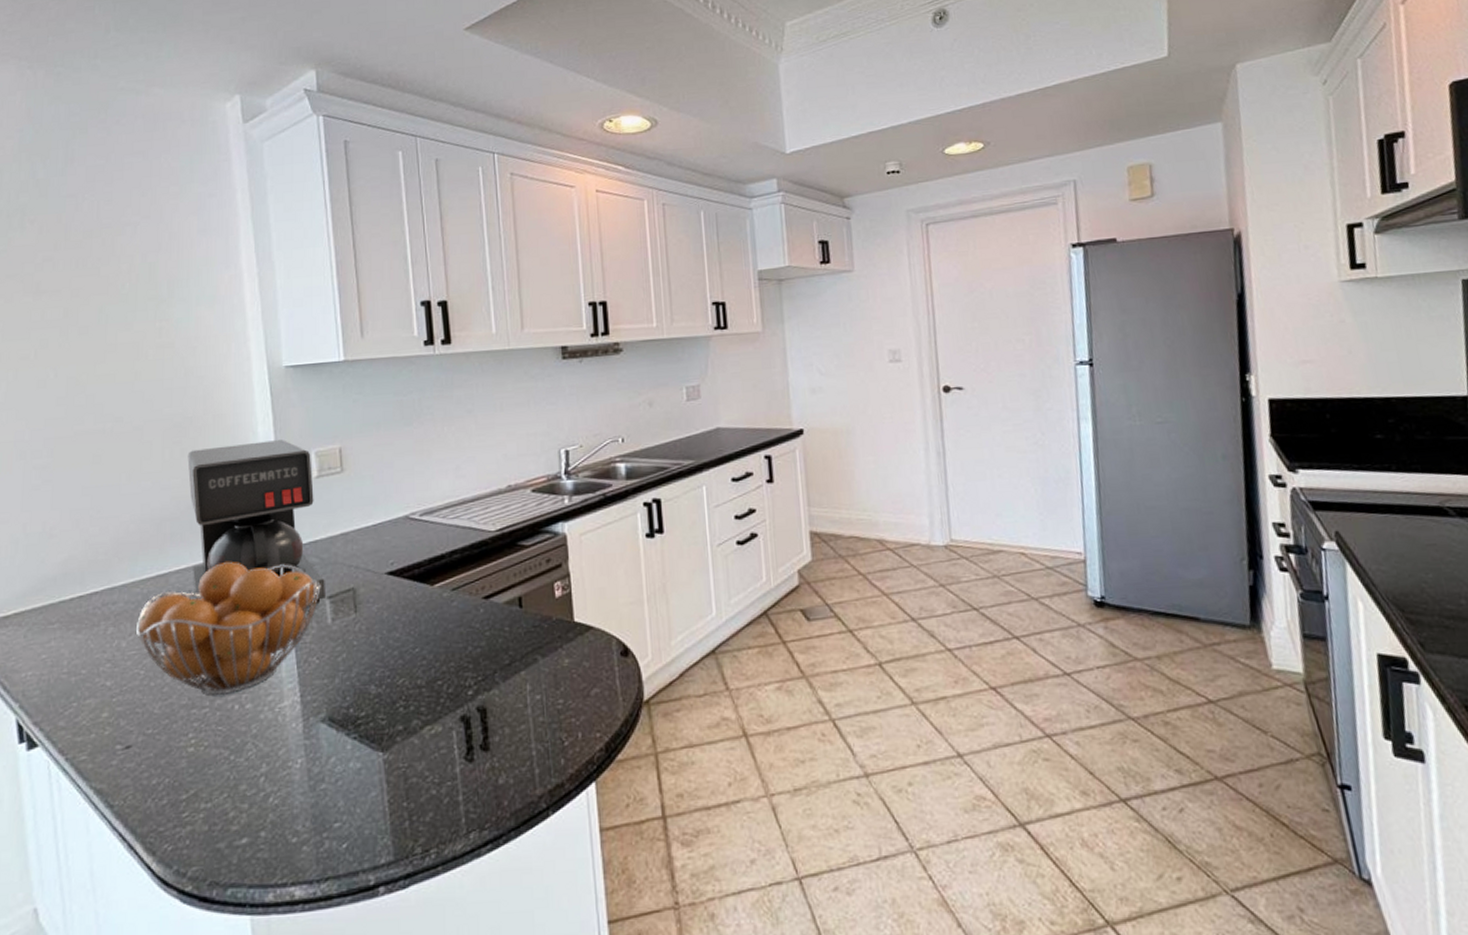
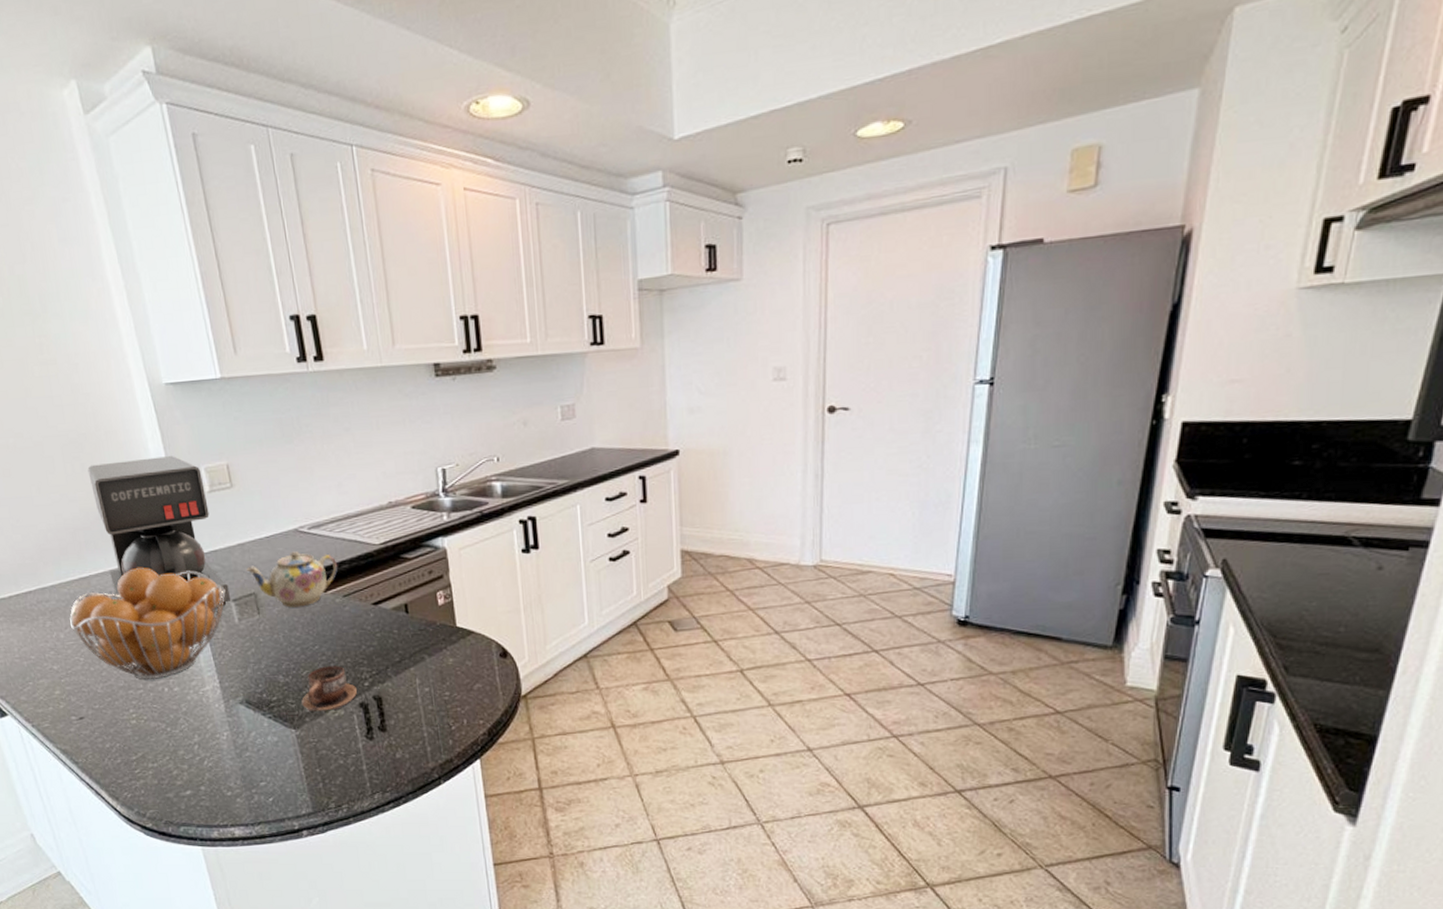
teapot: none [346,540,448,604] -> present [245,551,338,608]
cup: none [393,671,460,729] -> present [300,666,358,712]

